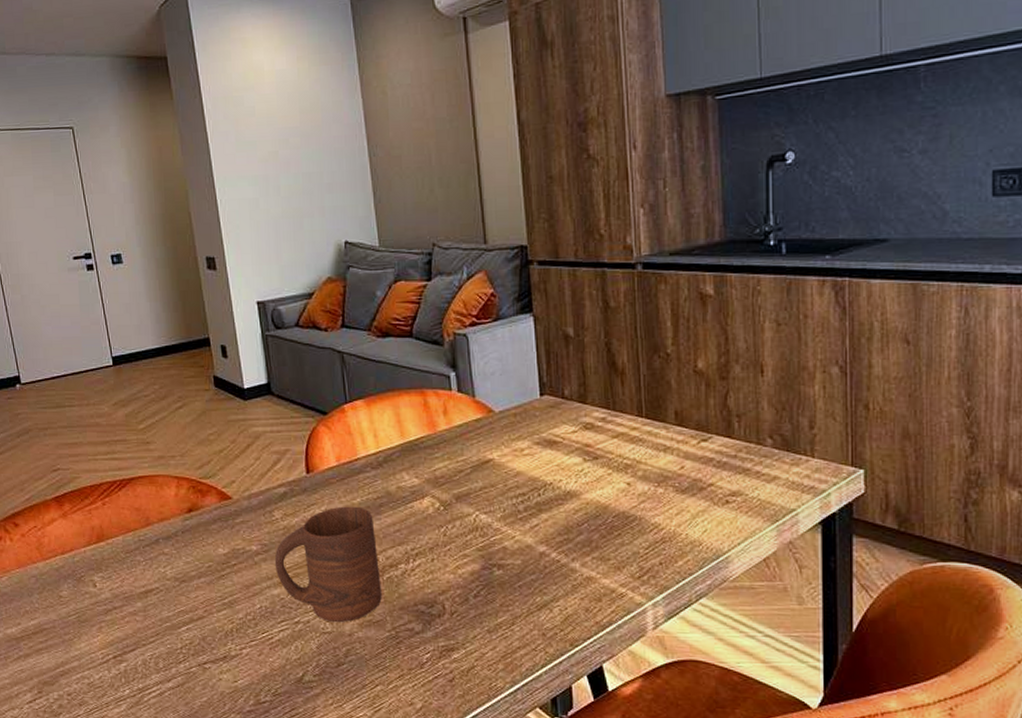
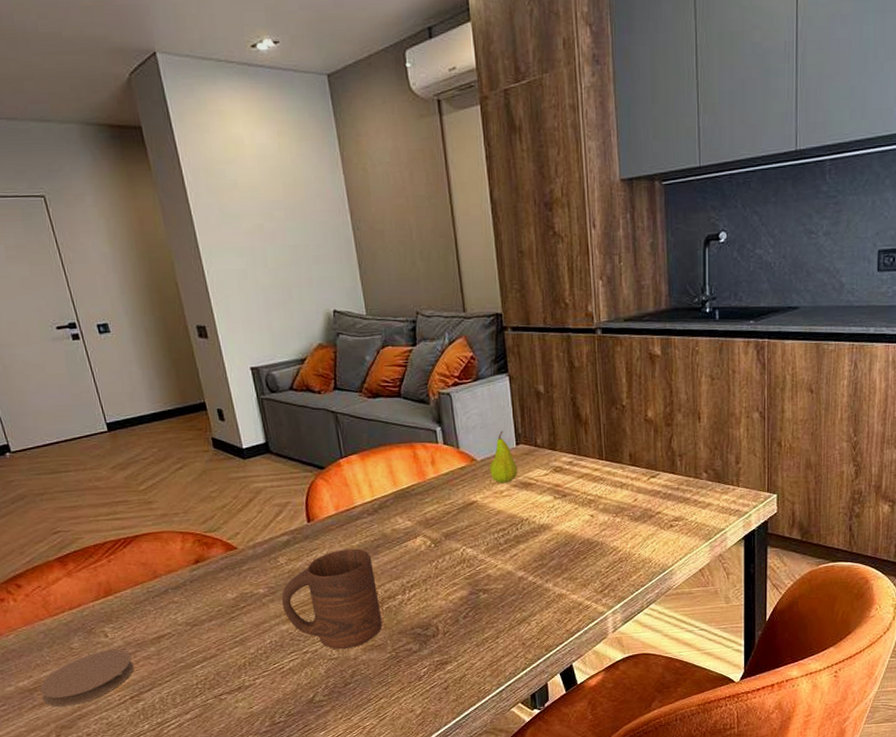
coaster: none [26,602,120,660] -> present [39,650,134,707]
fruit: none [509,378,542,440] -> present [489,430,518,484]

